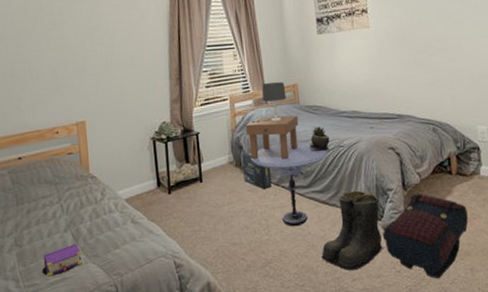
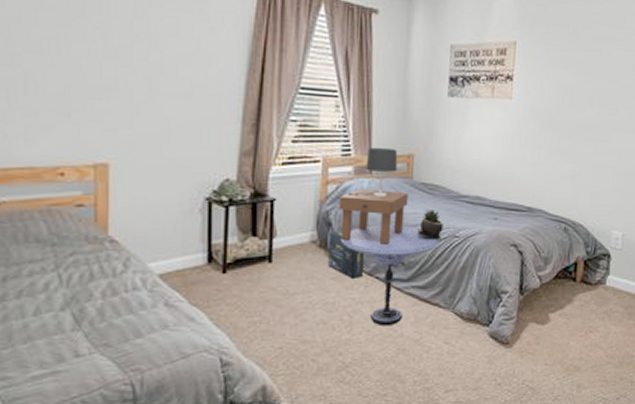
book: present [41,243,83,277] -> none [19,327,86,368]
boots: present [321,190,383,271] -> none [412,290,490,381]
satchel: present [382,193,468,279] -> none [487,299,585,395]

